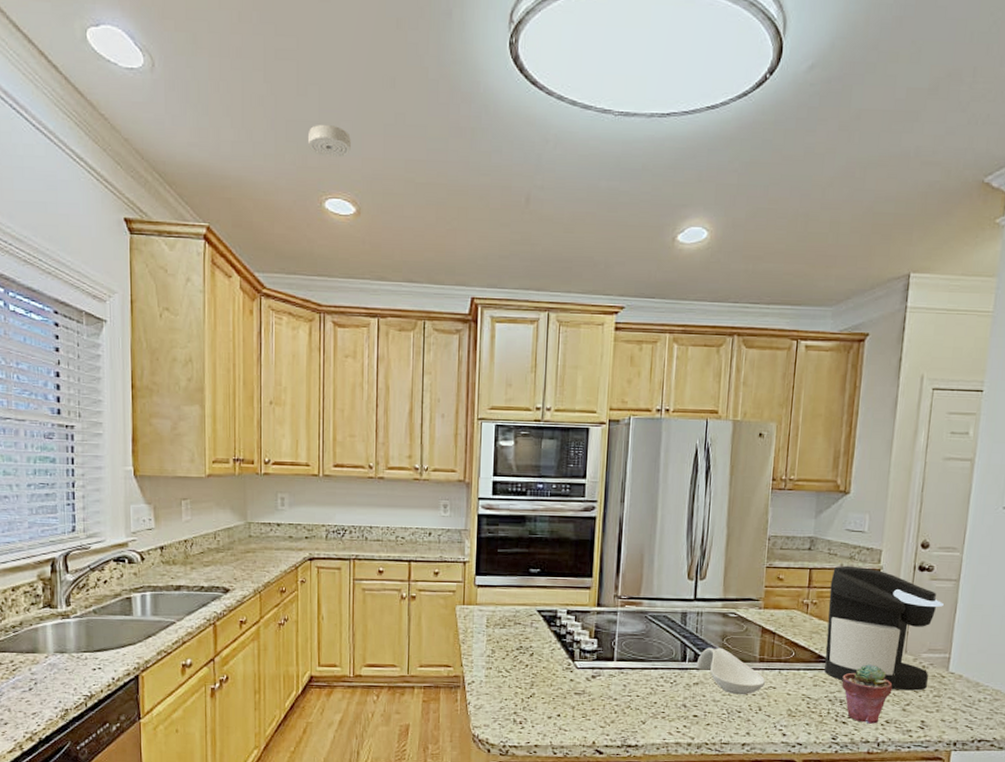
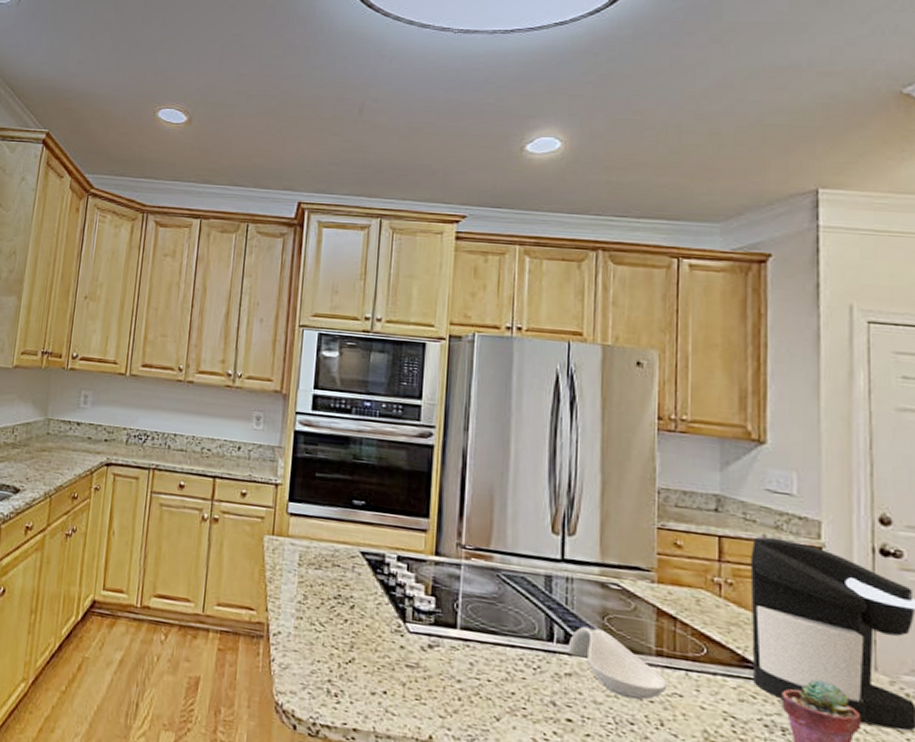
smoke detector: present [307,124,351,158] -> none [147,45,188,73]

